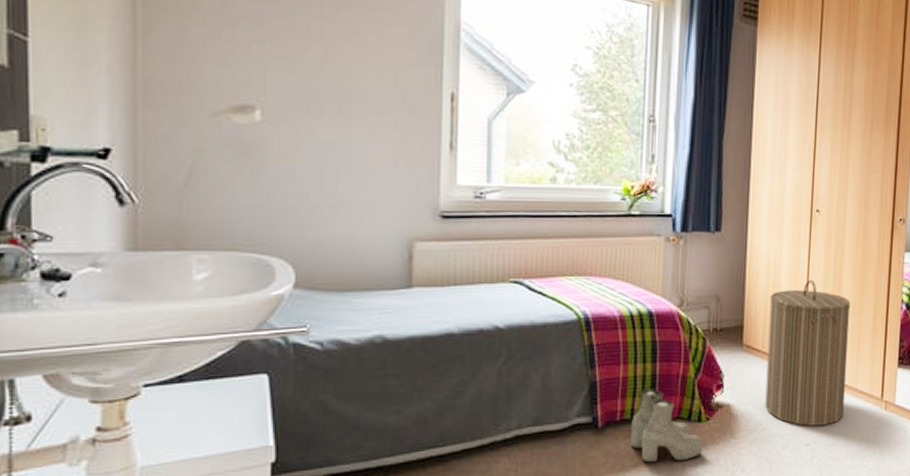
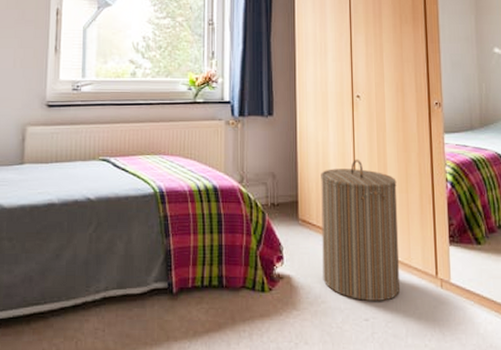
boots: present [631,388,703,463] -> none [202,258,267,330]

